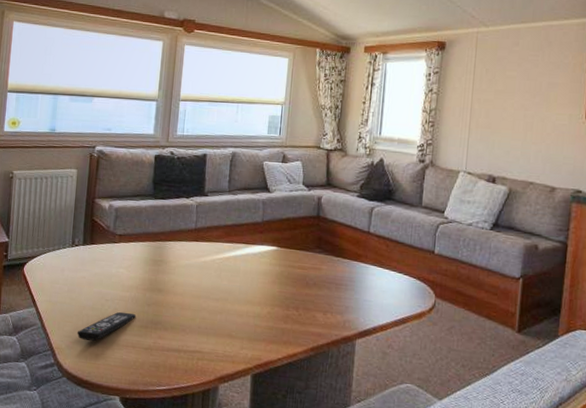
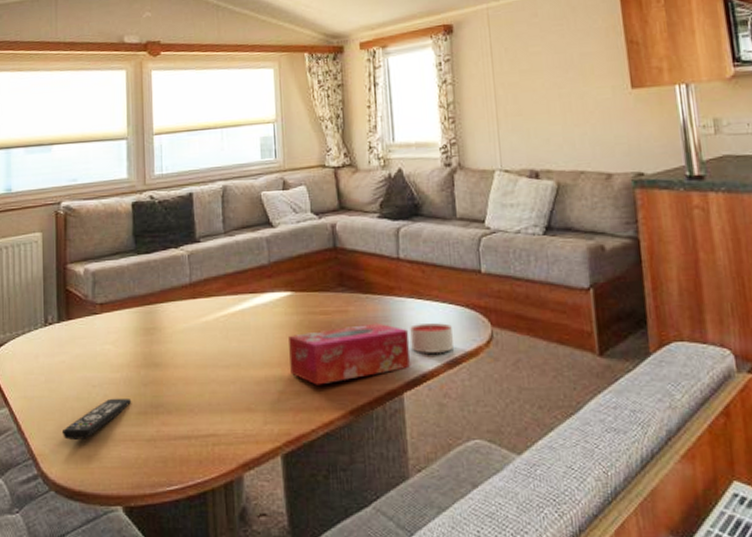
tissue box: none [268,281,368,325] -> present [289,322,411,385]
candle: none [368,287,404,313] -> present [410,323,455,353]

